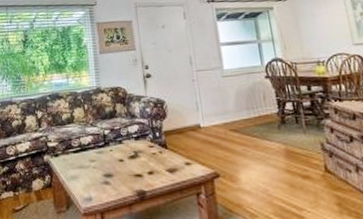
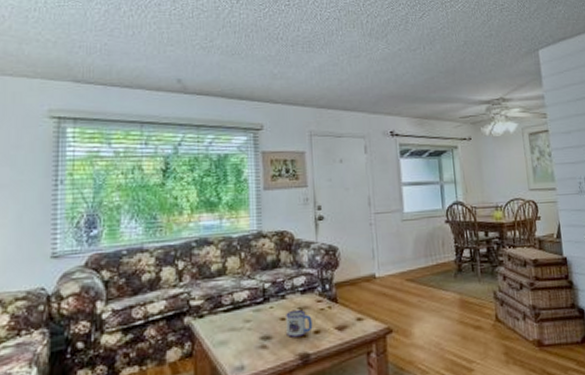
mug: none [123,153,147,176] -> present [286,309,313,337]

